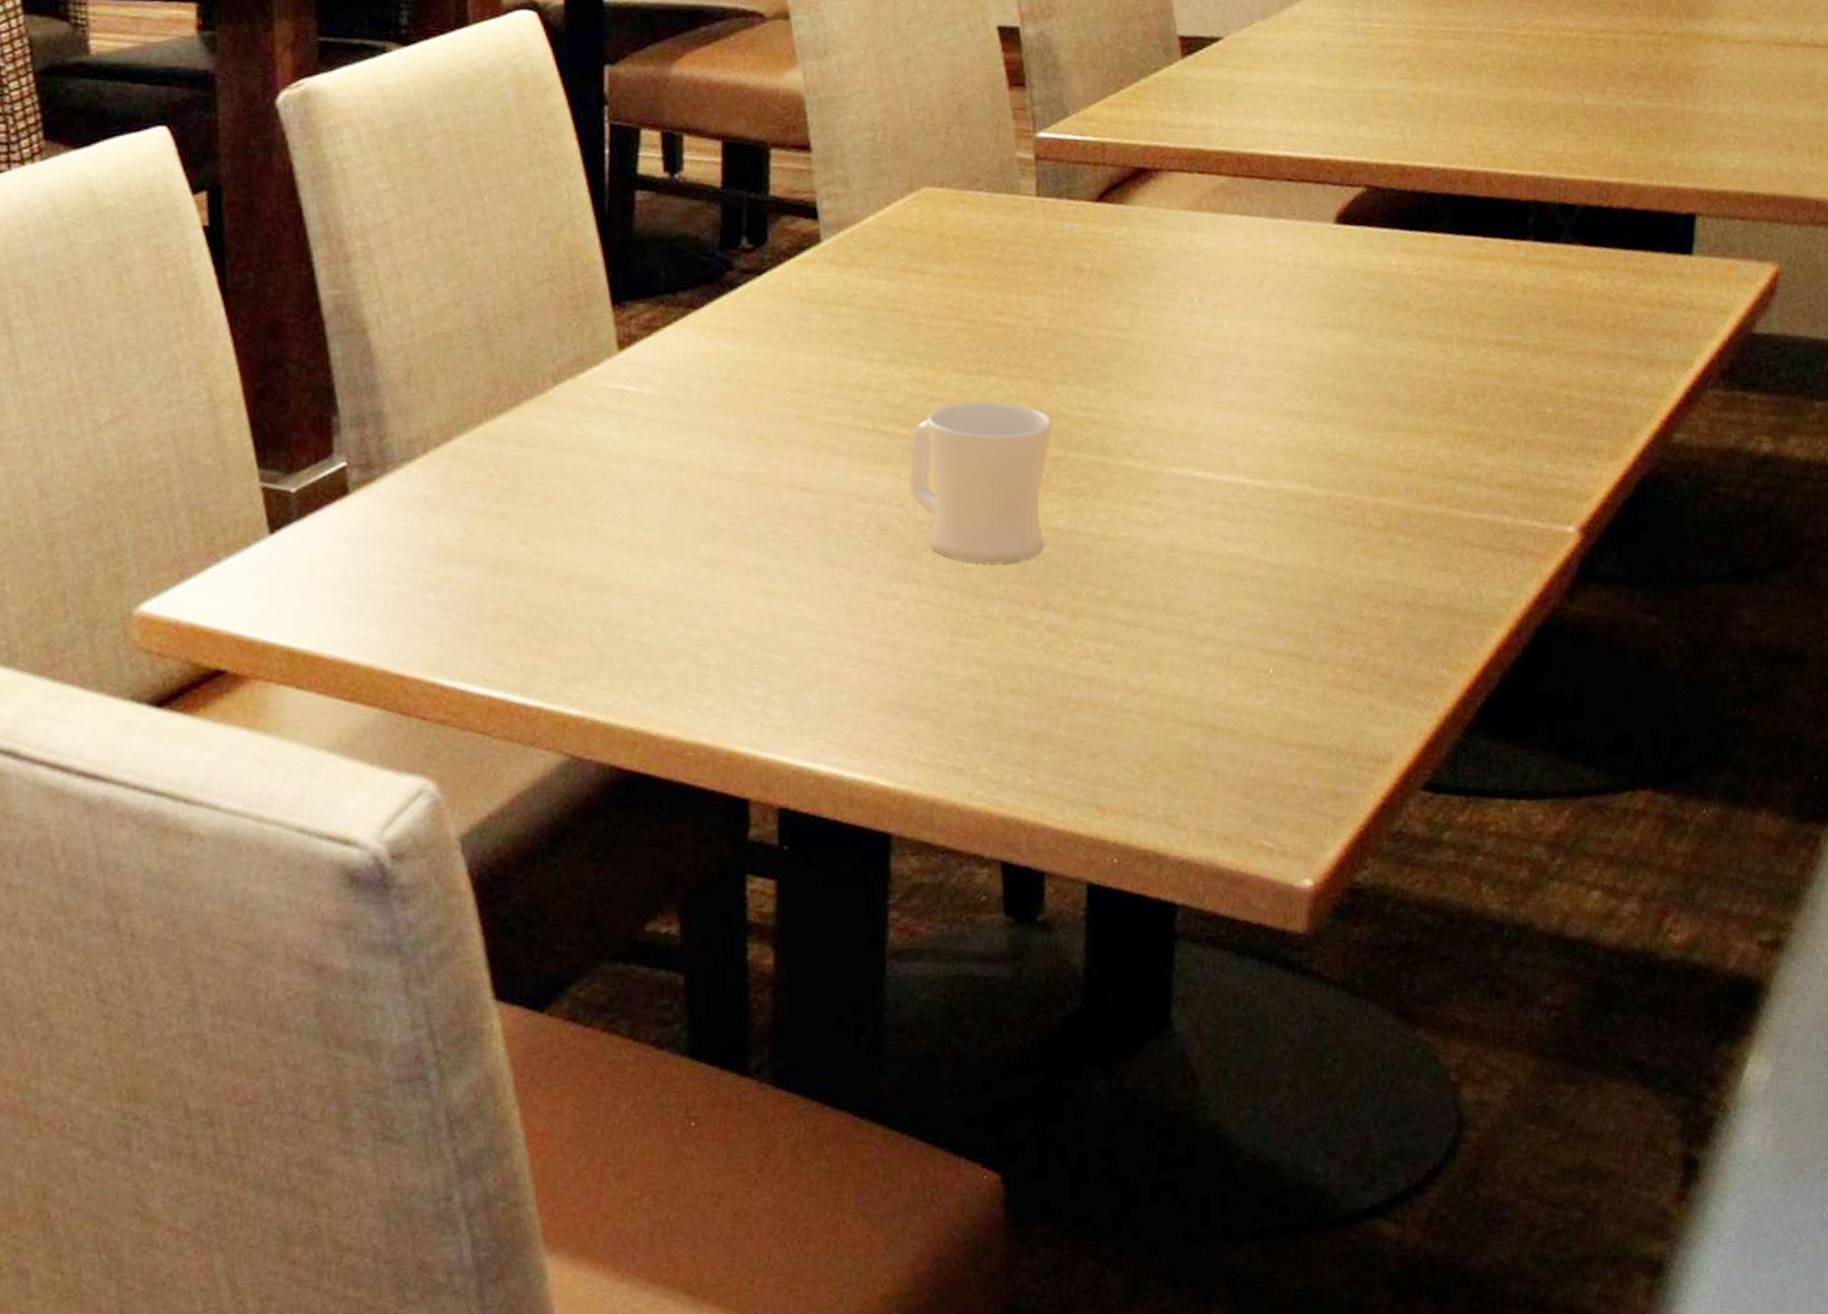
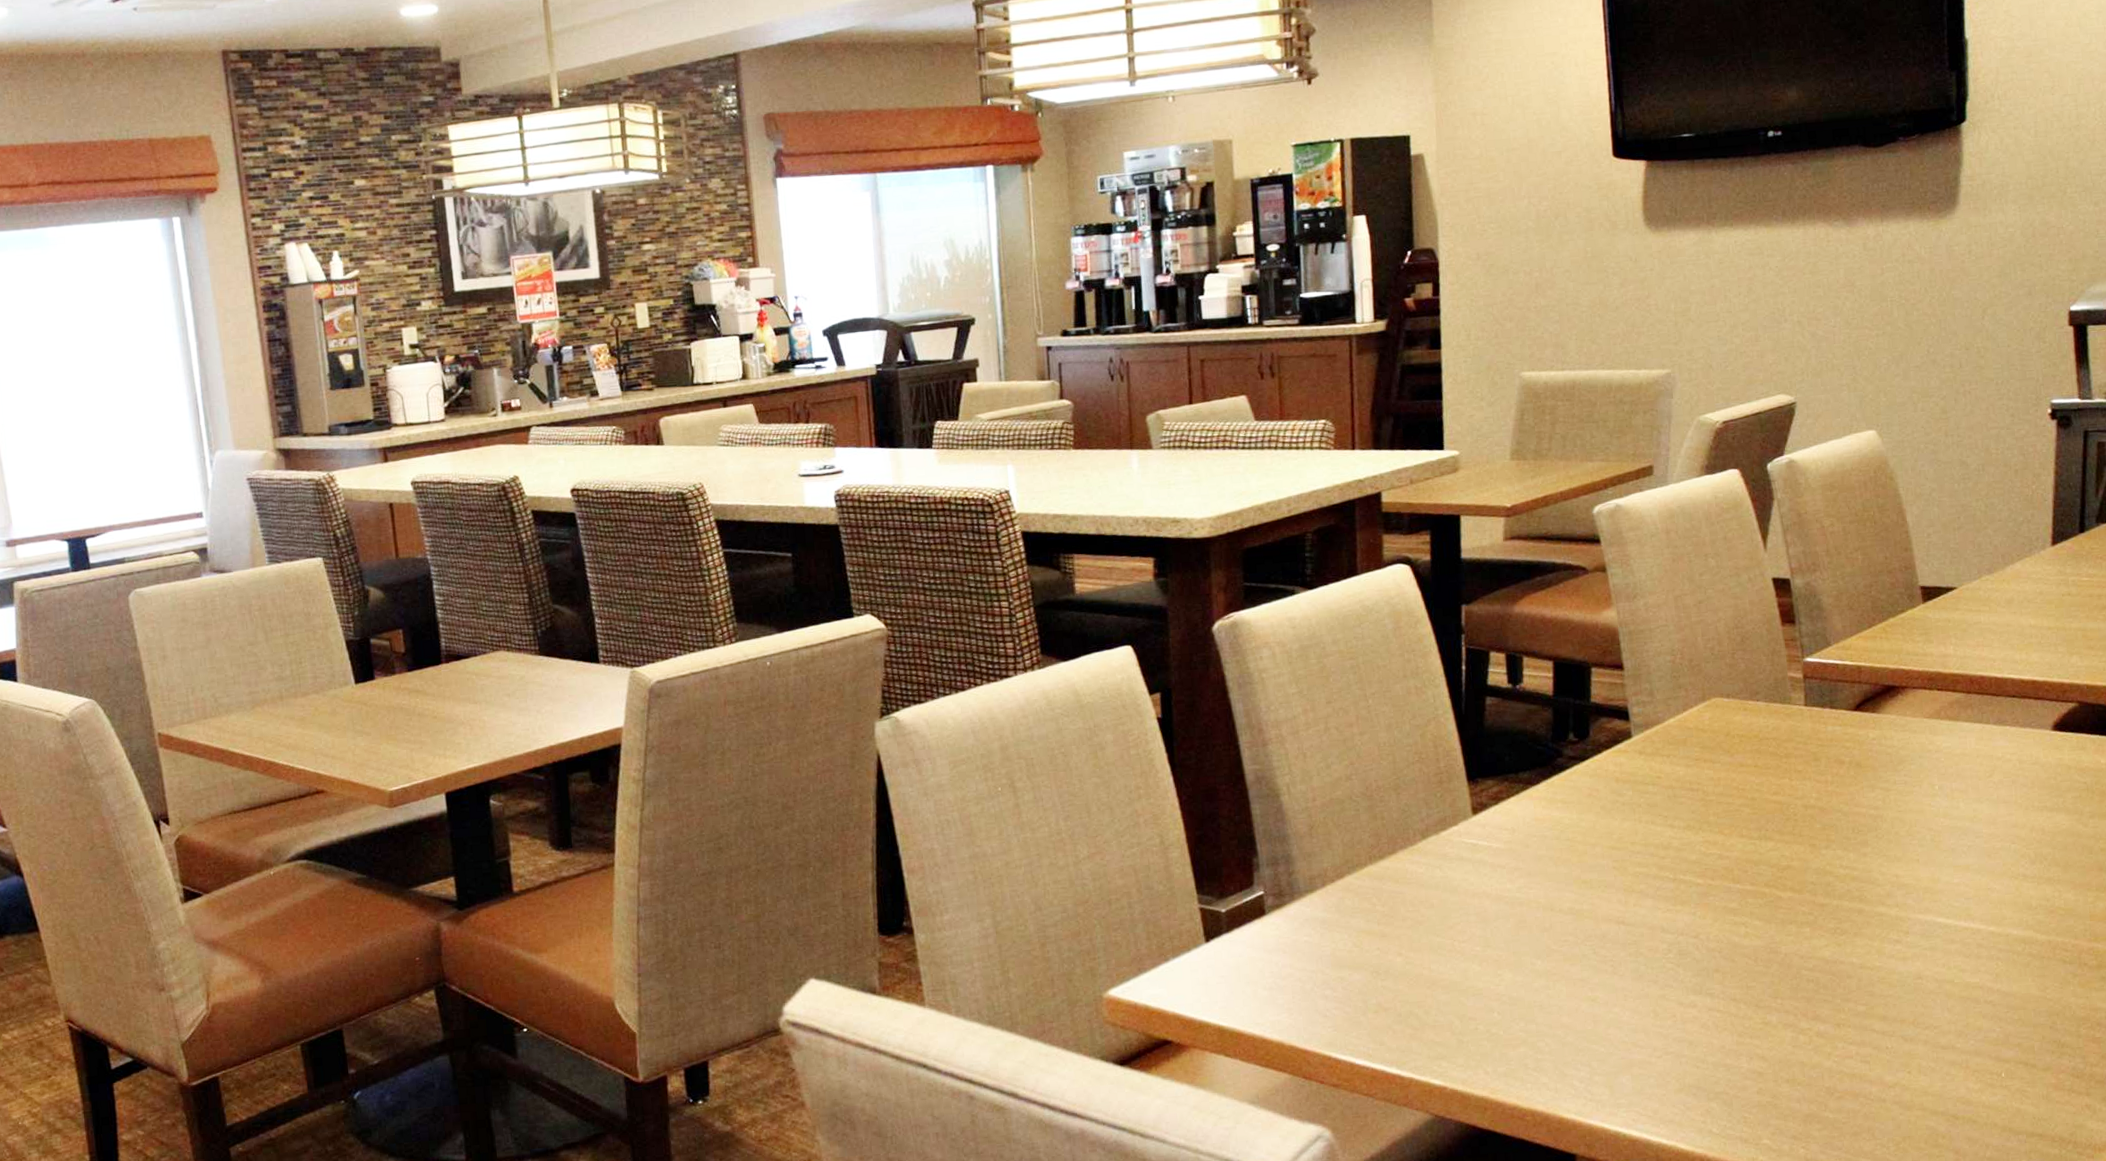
mug: present [909,401,1053,564] -> none [1703,859,1820,983]

